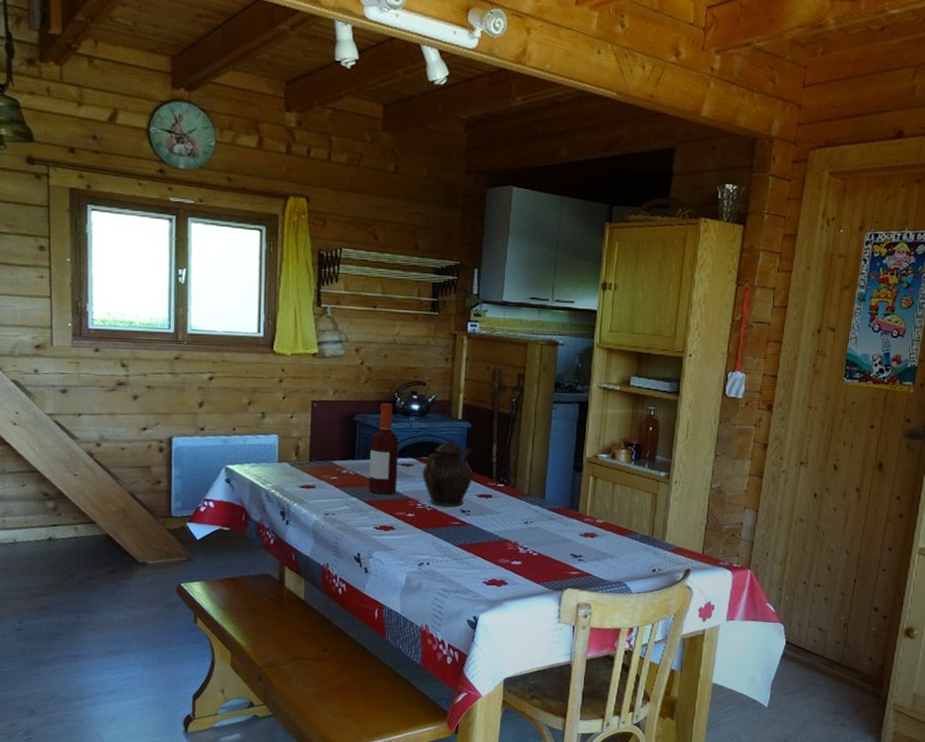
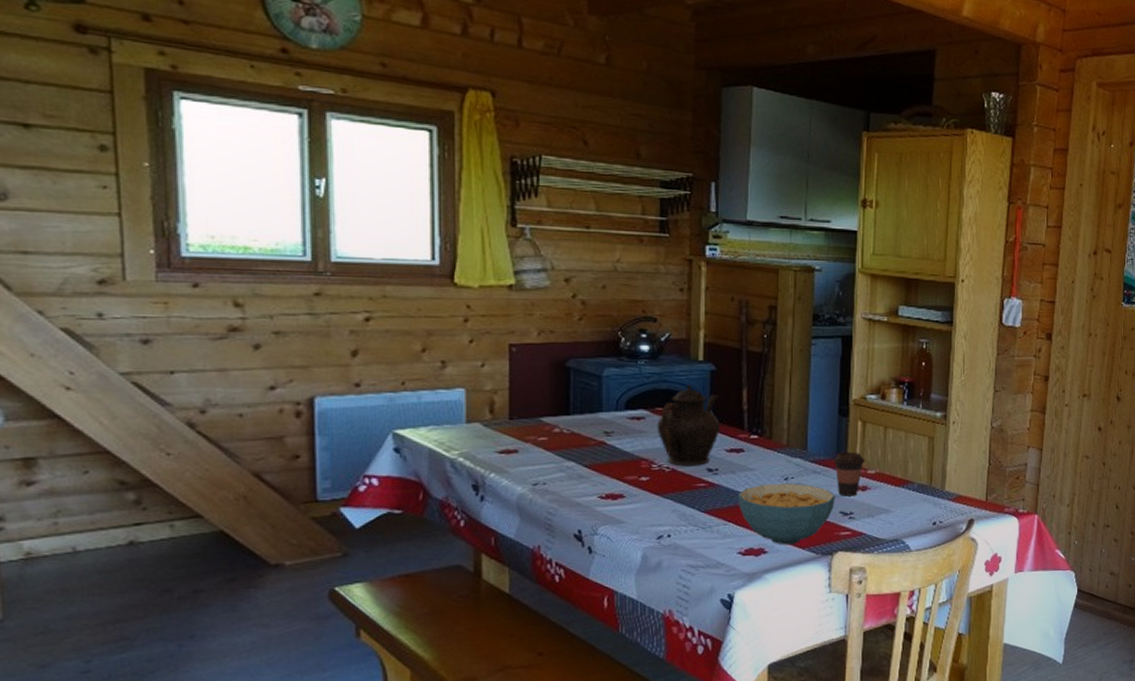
bottle: present [368,403,399,495] -> none [589,345,626,456]
cereal bowl: none [485,526,567,579] -> present [737,483,835,545]
coffee cup: none [567,502,595,541] -> present [833,451,865,496]

